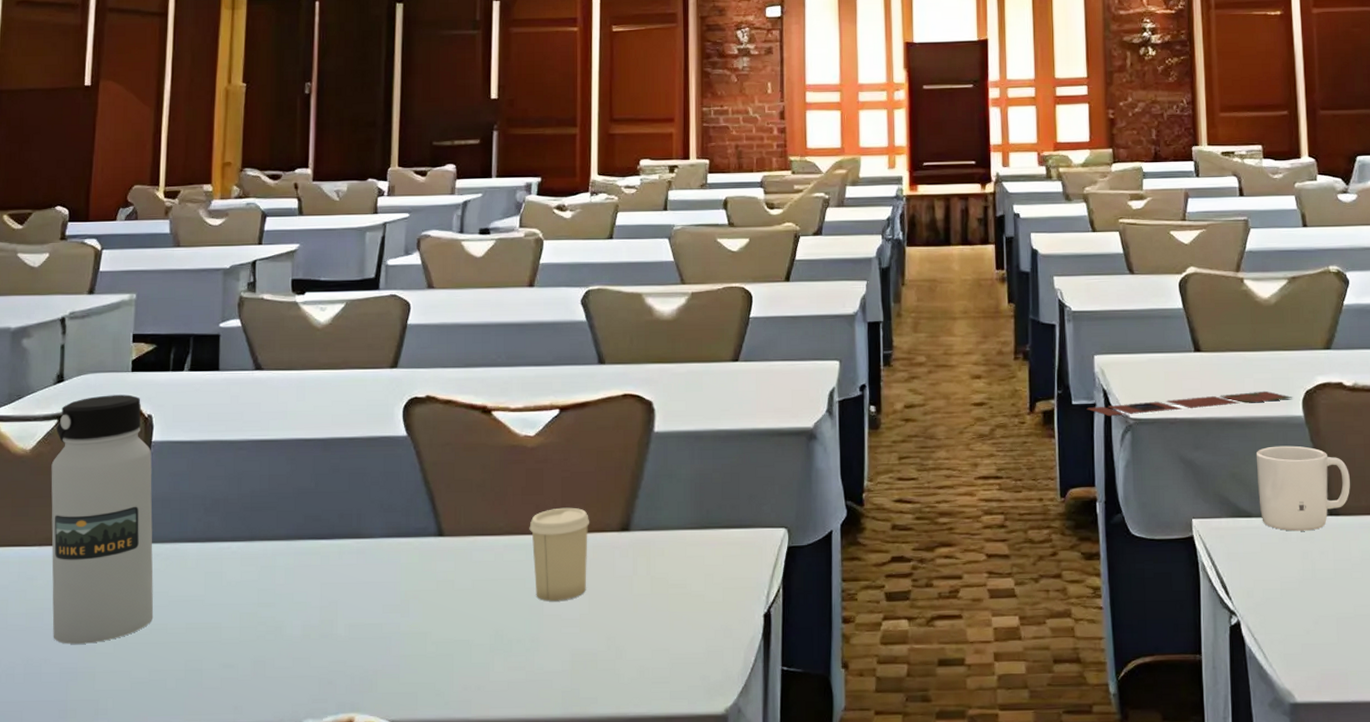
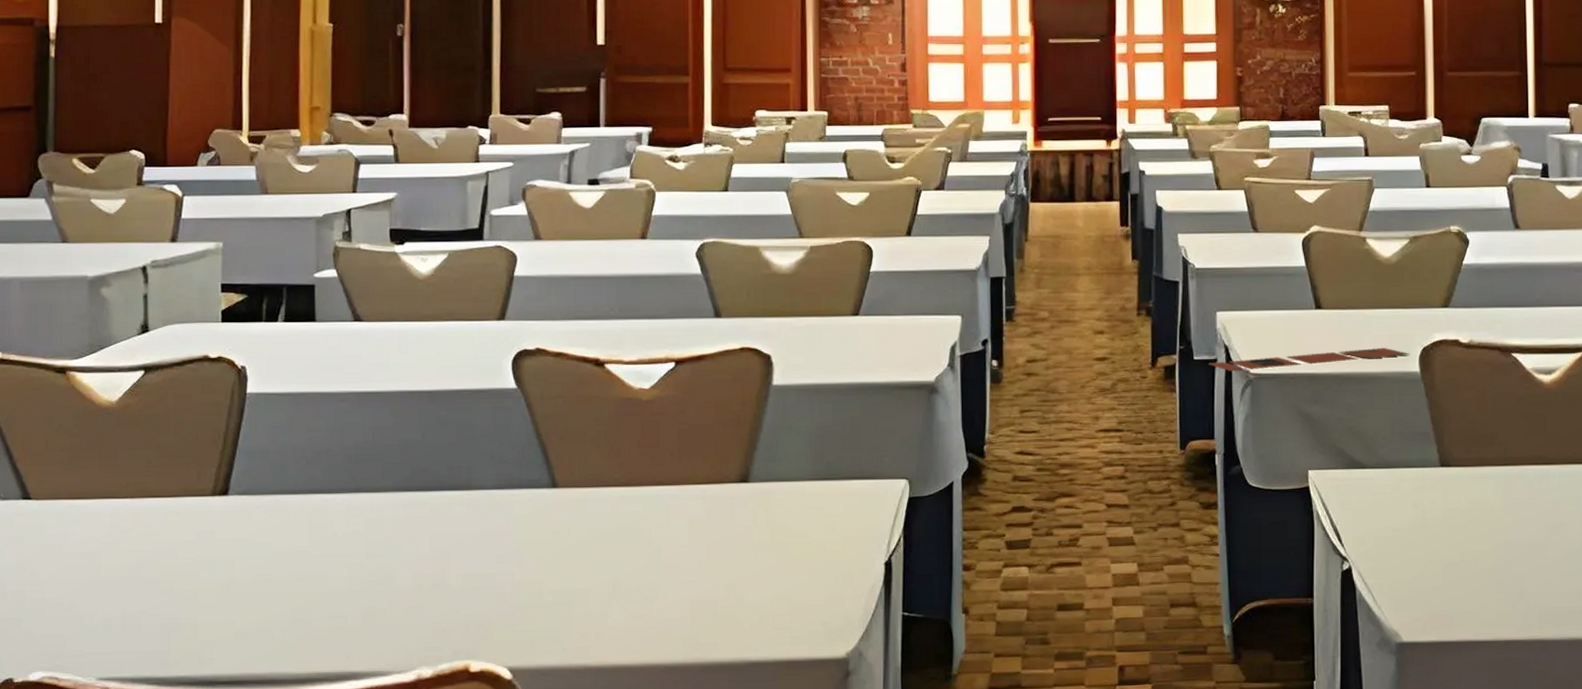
water bottle: present [51,394,154,644] -> none [140,345,257,595]
cup: present [529,507,590,601] -> none [646,459,708,550]
mug: present [1256,445,1351,531] -> none [1372,400,1463,482]

